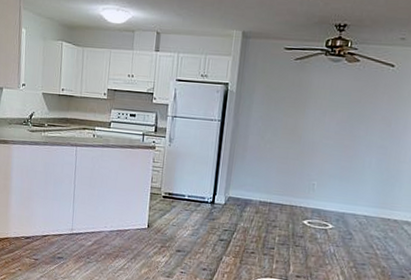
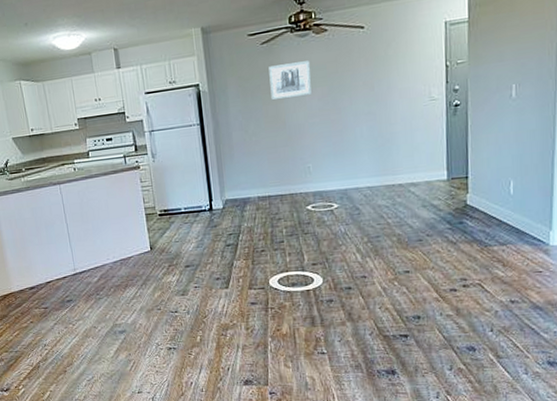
wall art: none [293,82,337,118] -> present [268,60,312,101]

